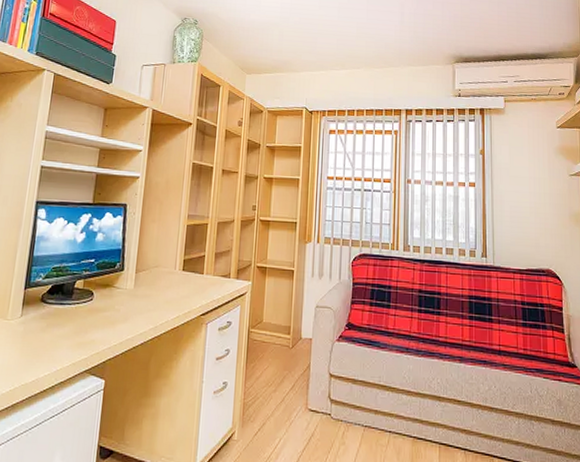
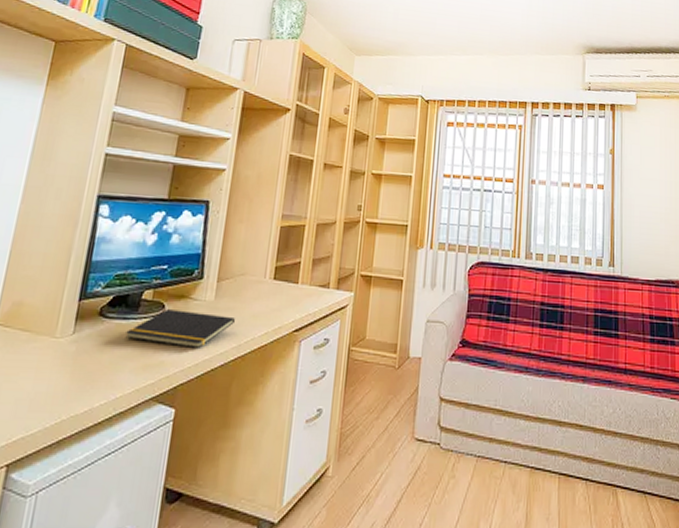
notepad: none [62,296,151,329] -> present [125,309,235,348]

